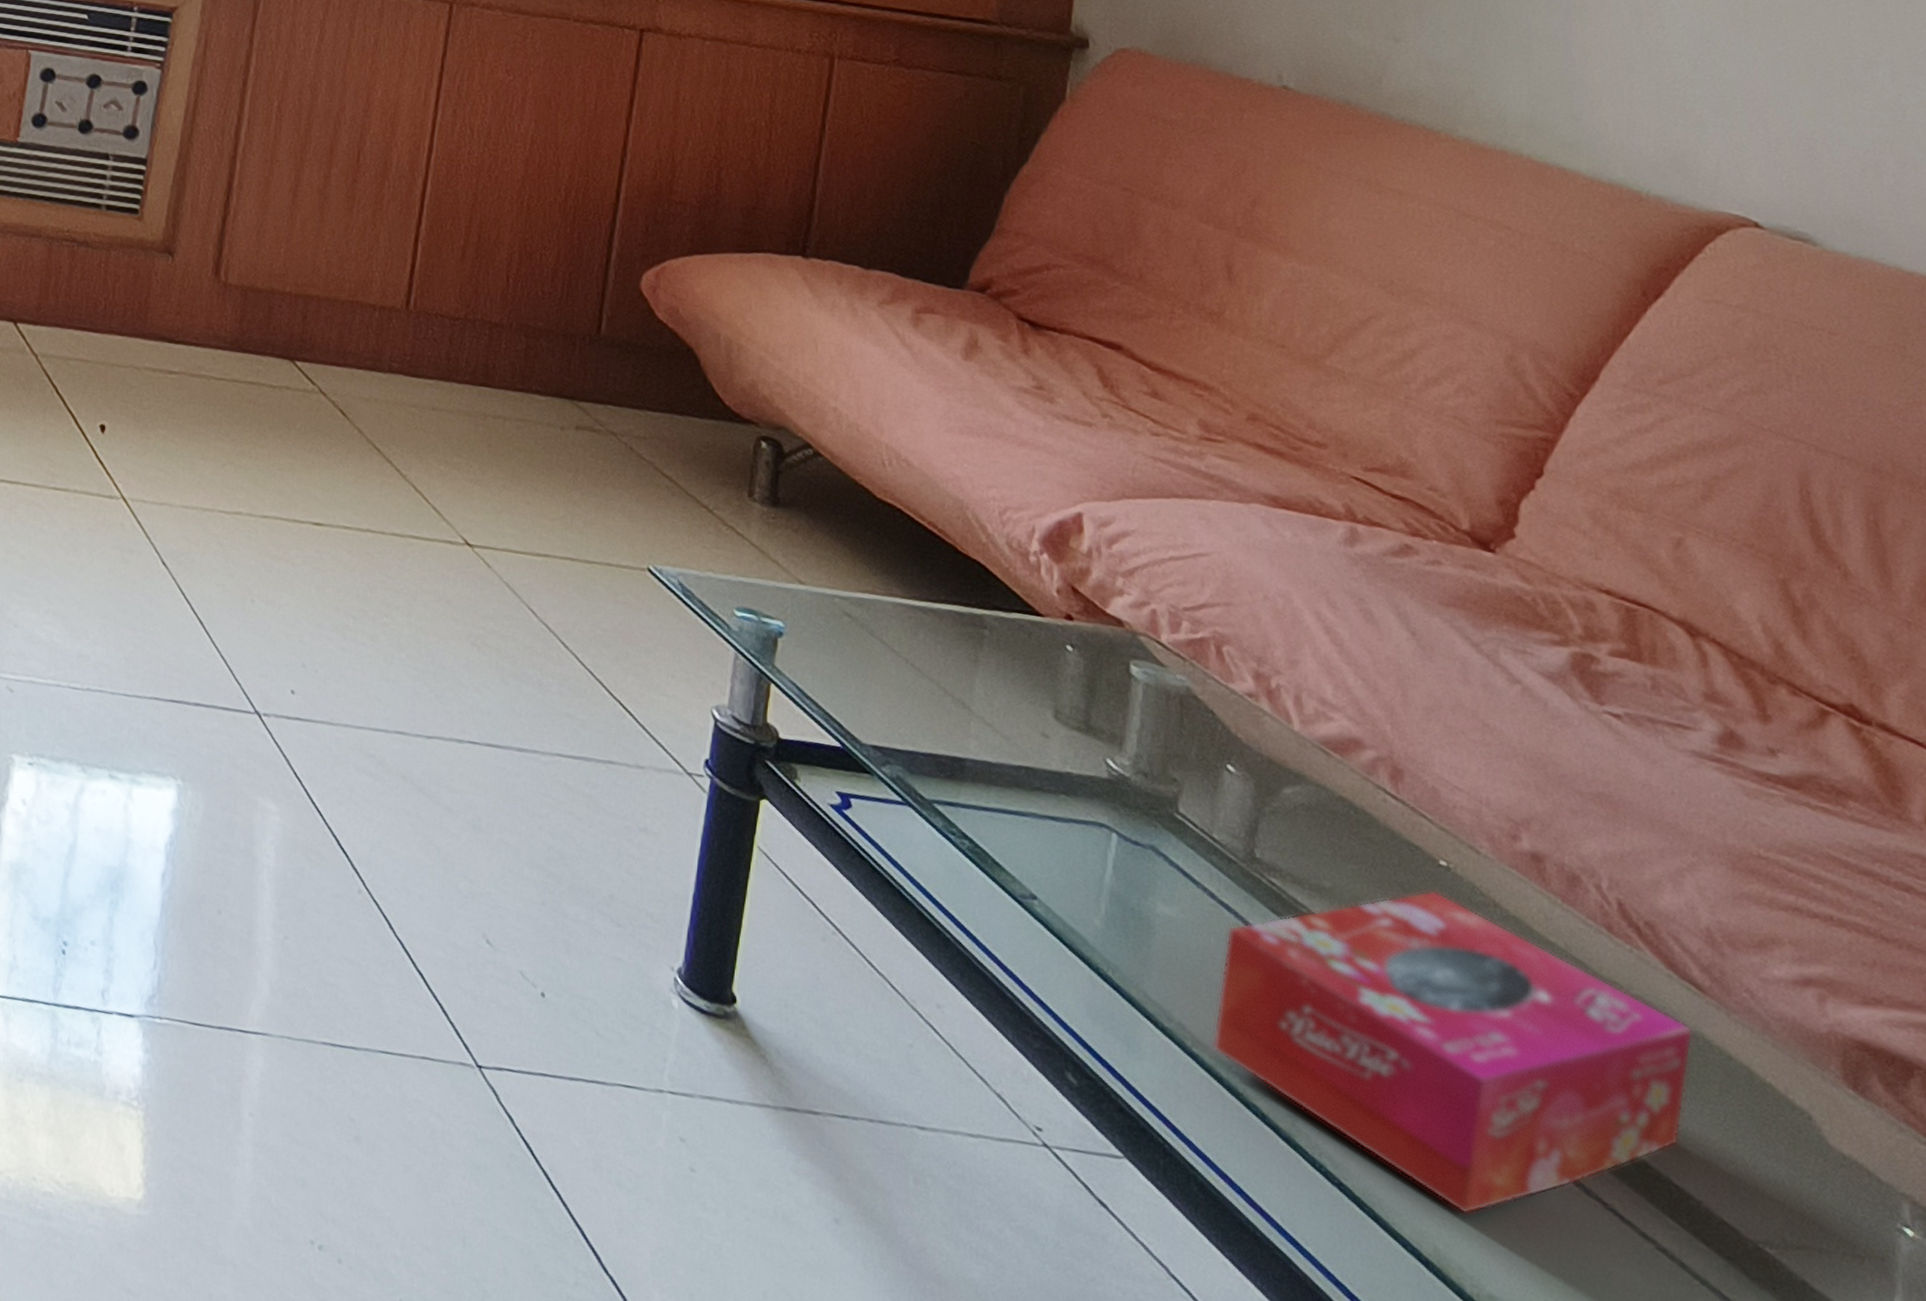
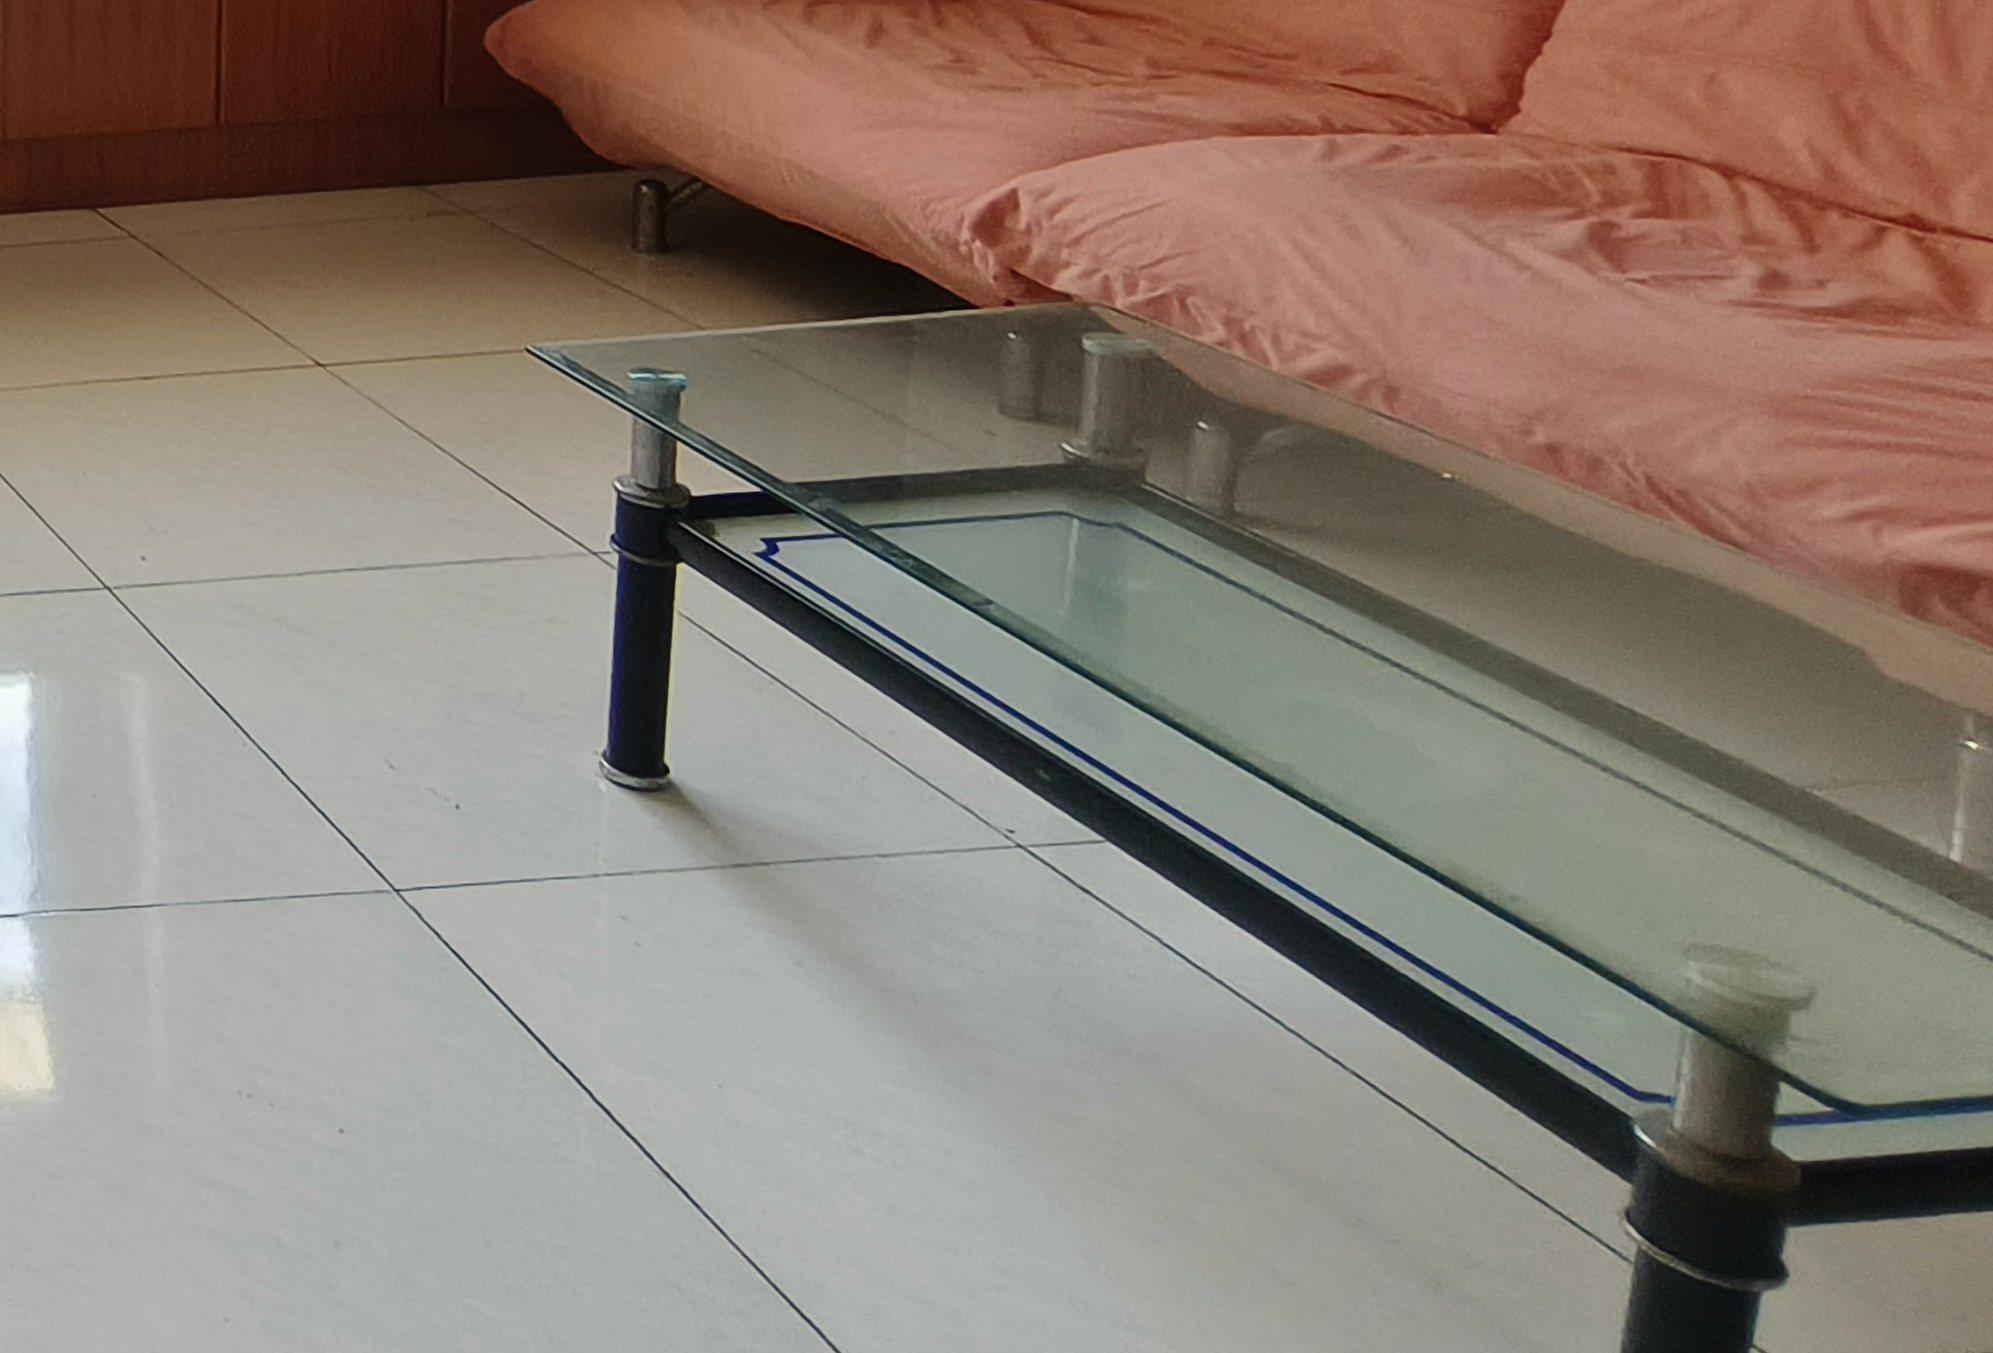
tissue box: present [1211,890,1694,1215] -> none [1195,506,1733,823]

